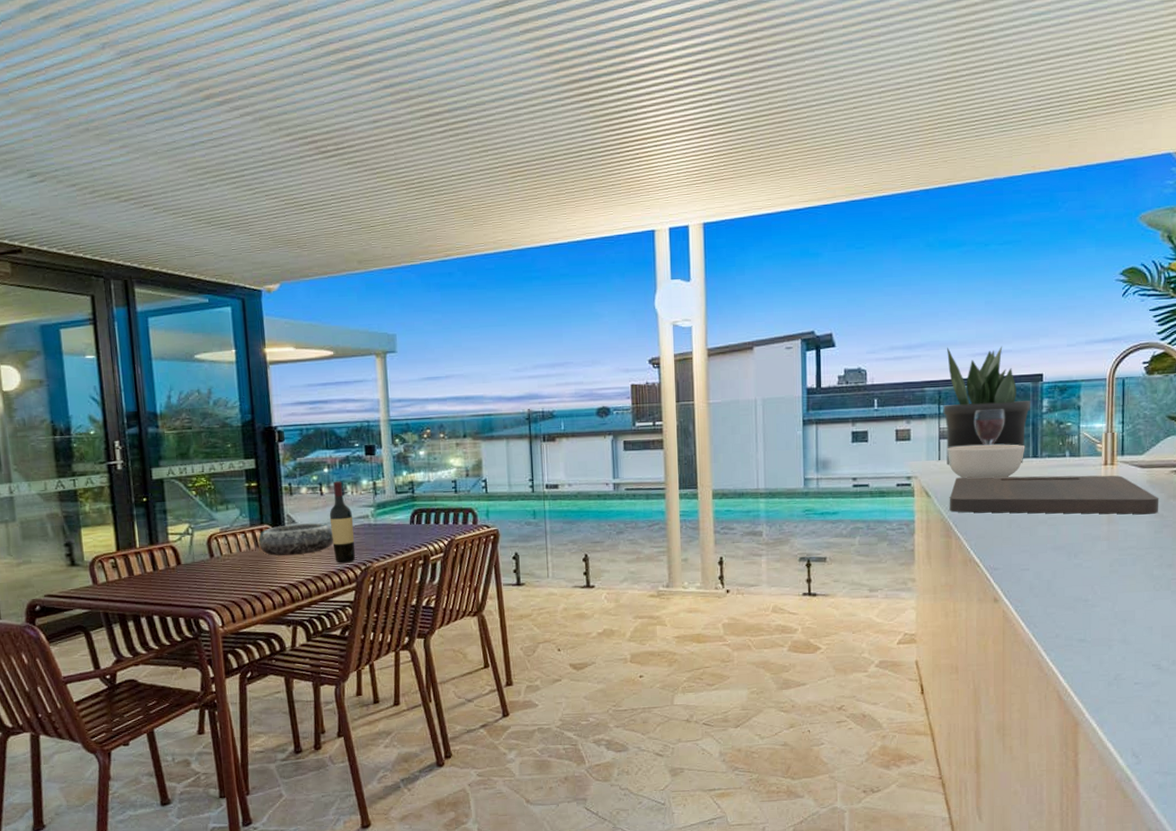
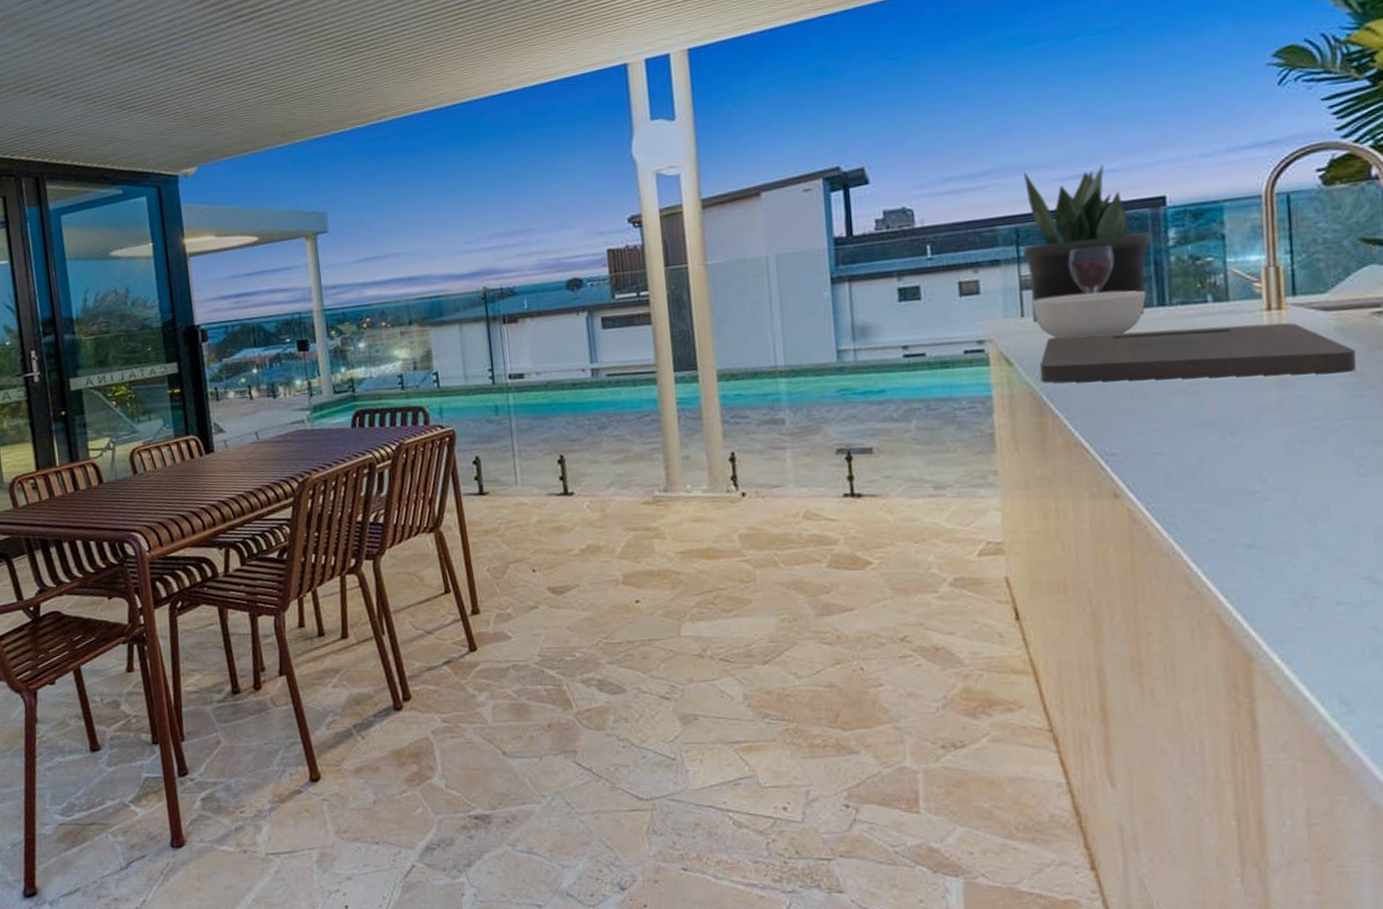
decorative bowl: present [257,523,334,556] -> none [183,430,266,470]
wine bottle: present [329,481,356,563] -> none [260,382,292,476]

